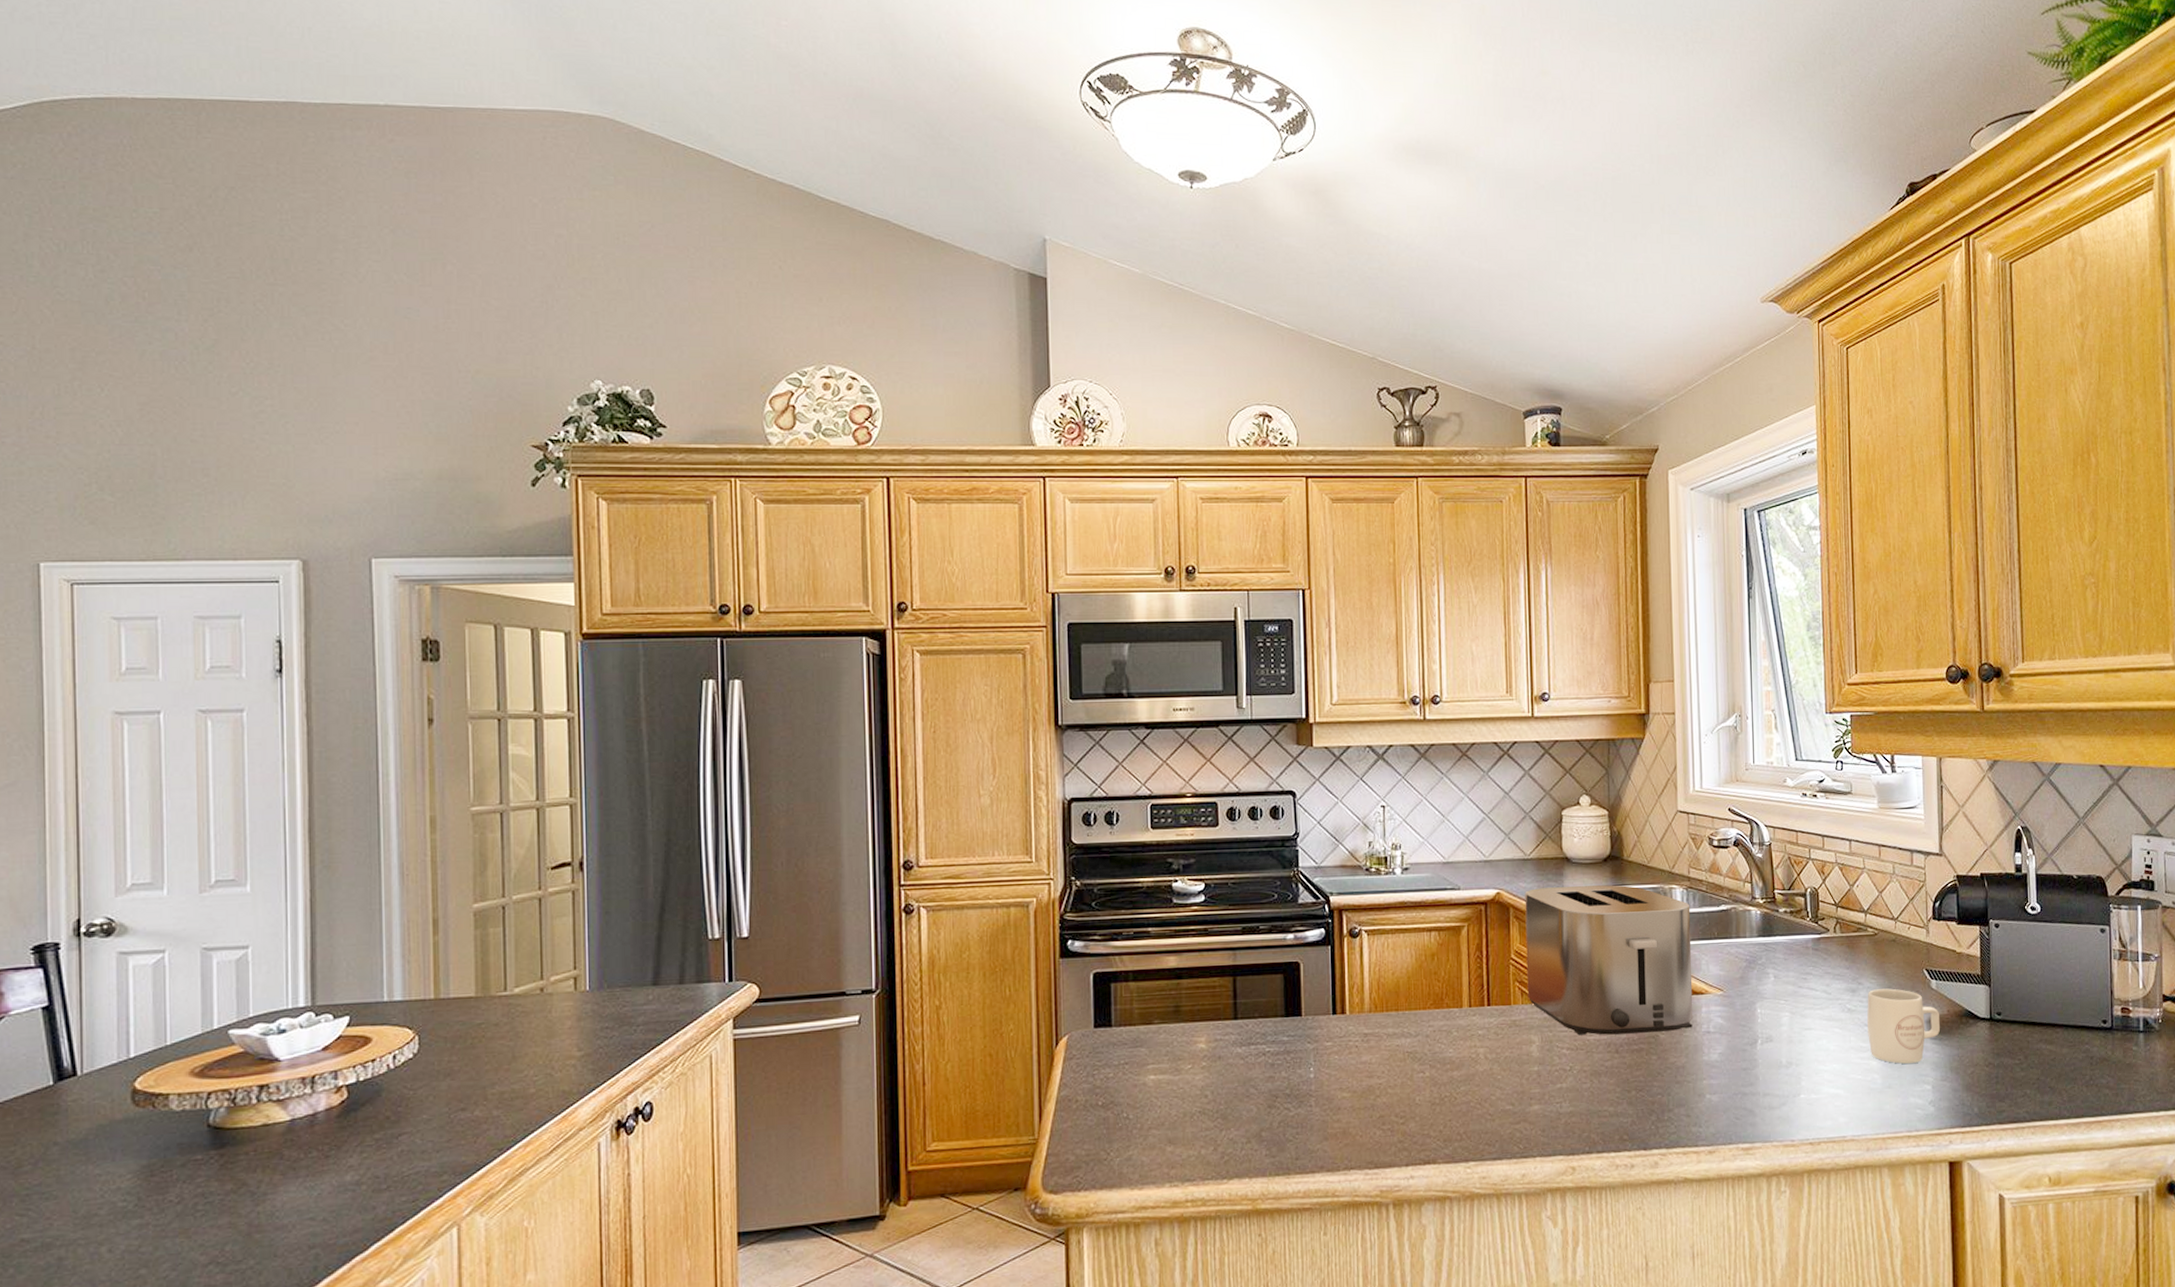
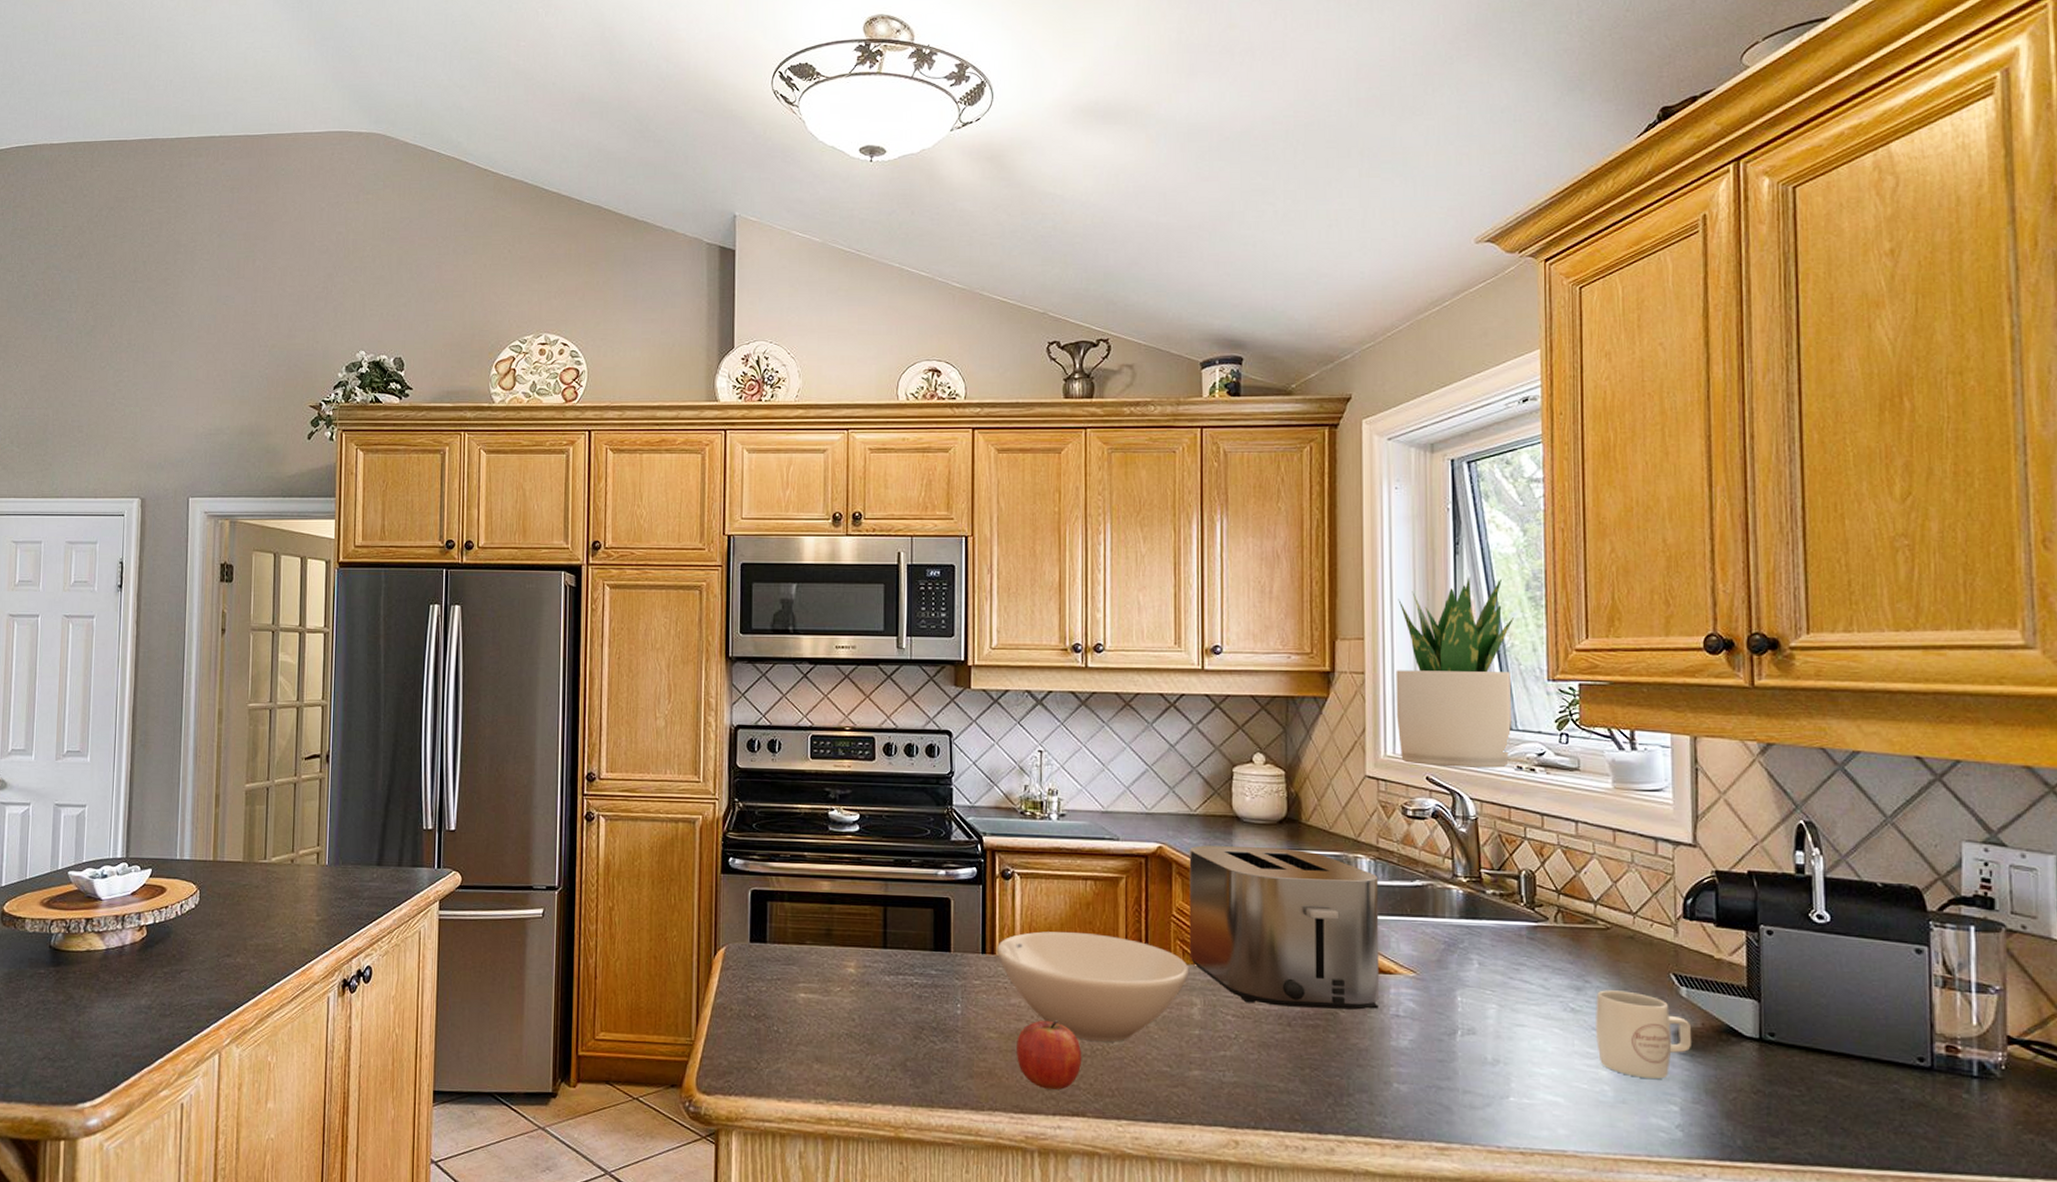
bowl: none [1346,983,1528,1090] -> present [996,931,1189,1043]
fruit: none [1369,1073,1432,1141] -> present [1017,1020,1082,1090]
planter: none [1701,618,1799,798] -> present [1396,576,1515,768]

